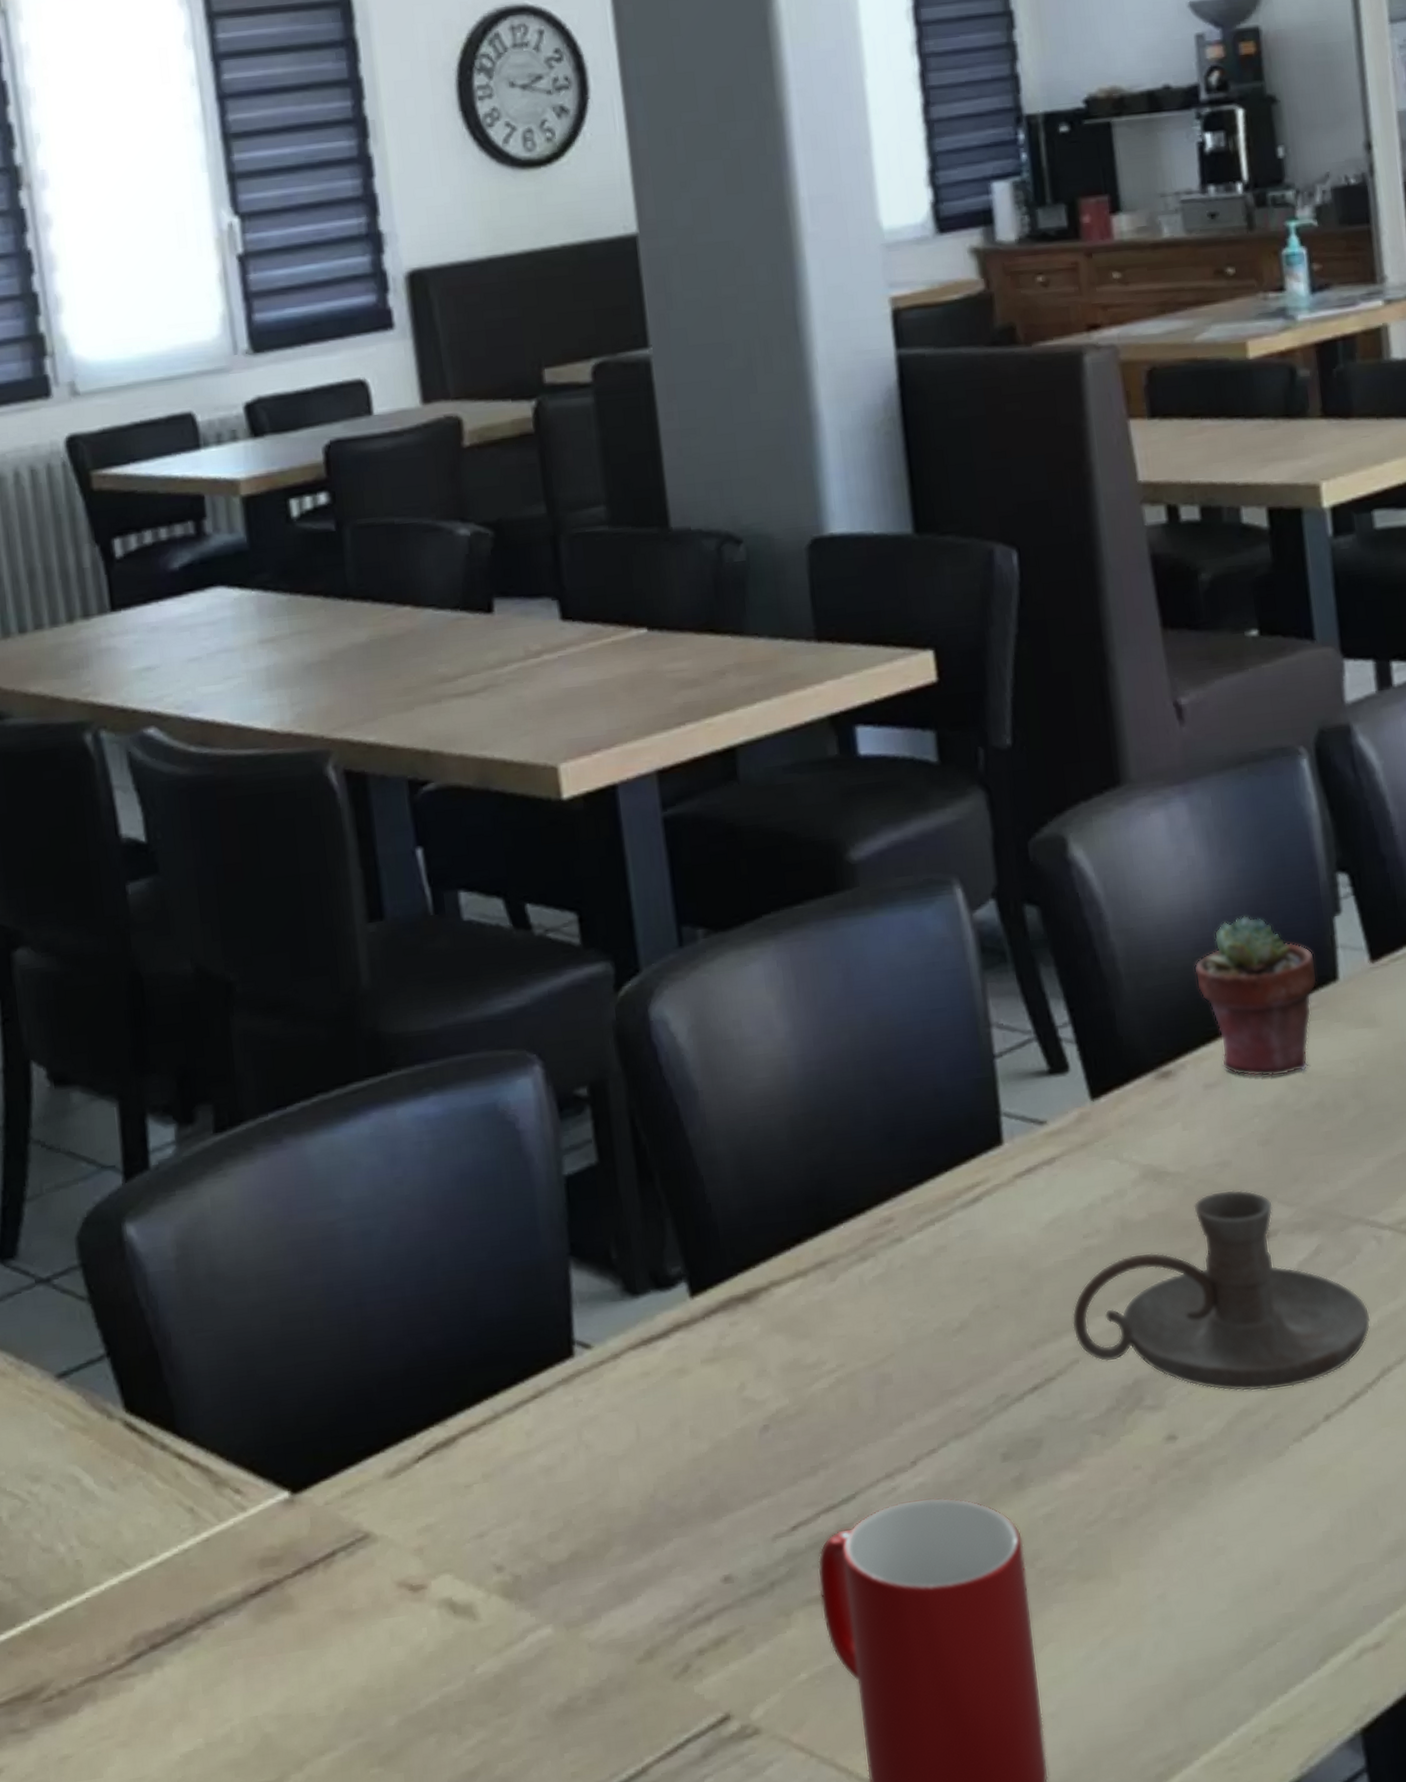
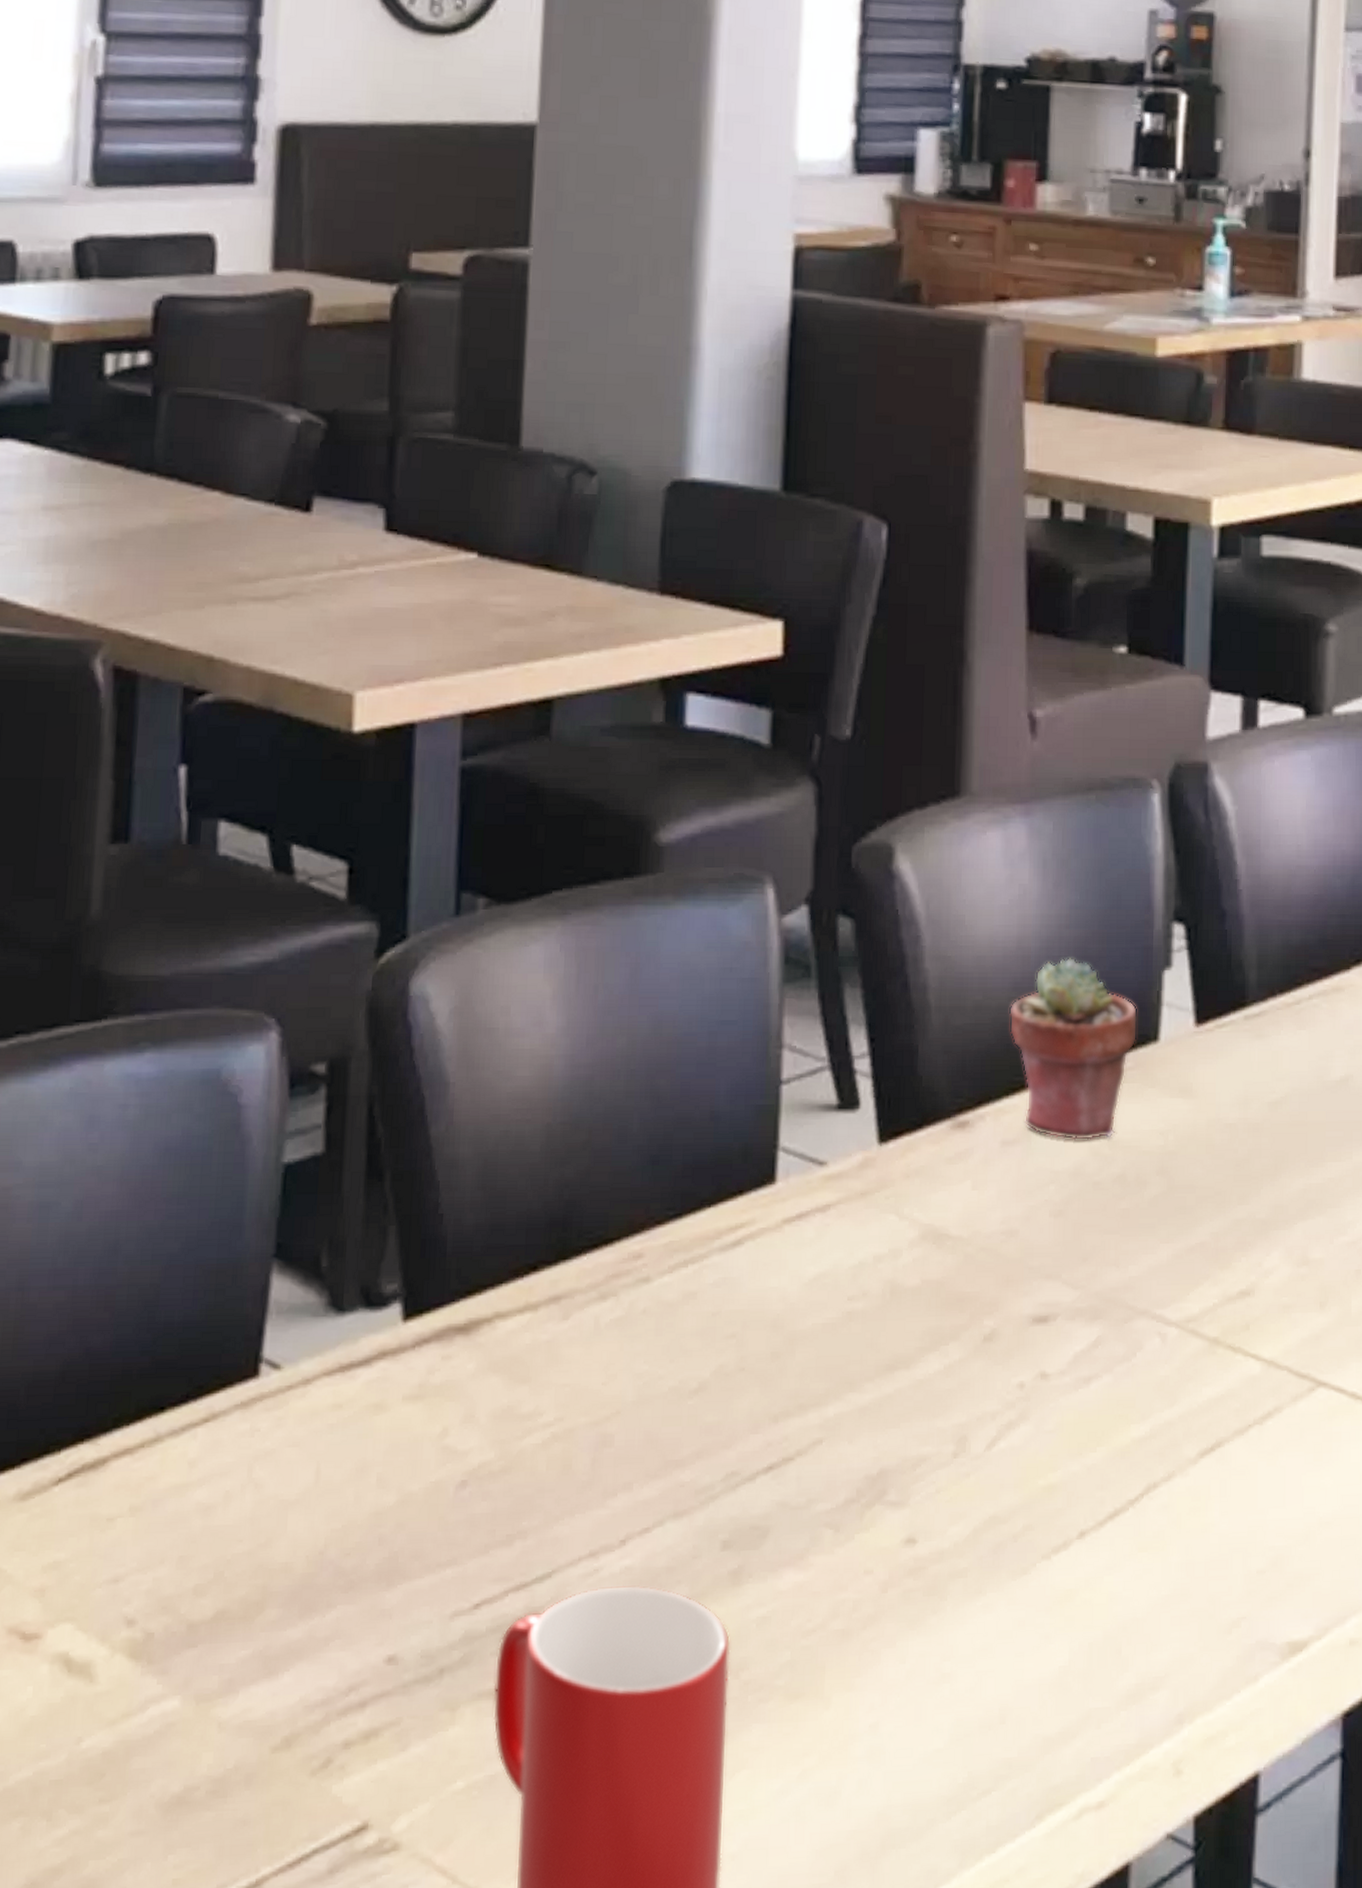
candle holder: present [1072,1189,1371,1392] -> none [821,1262,1143,1497]

